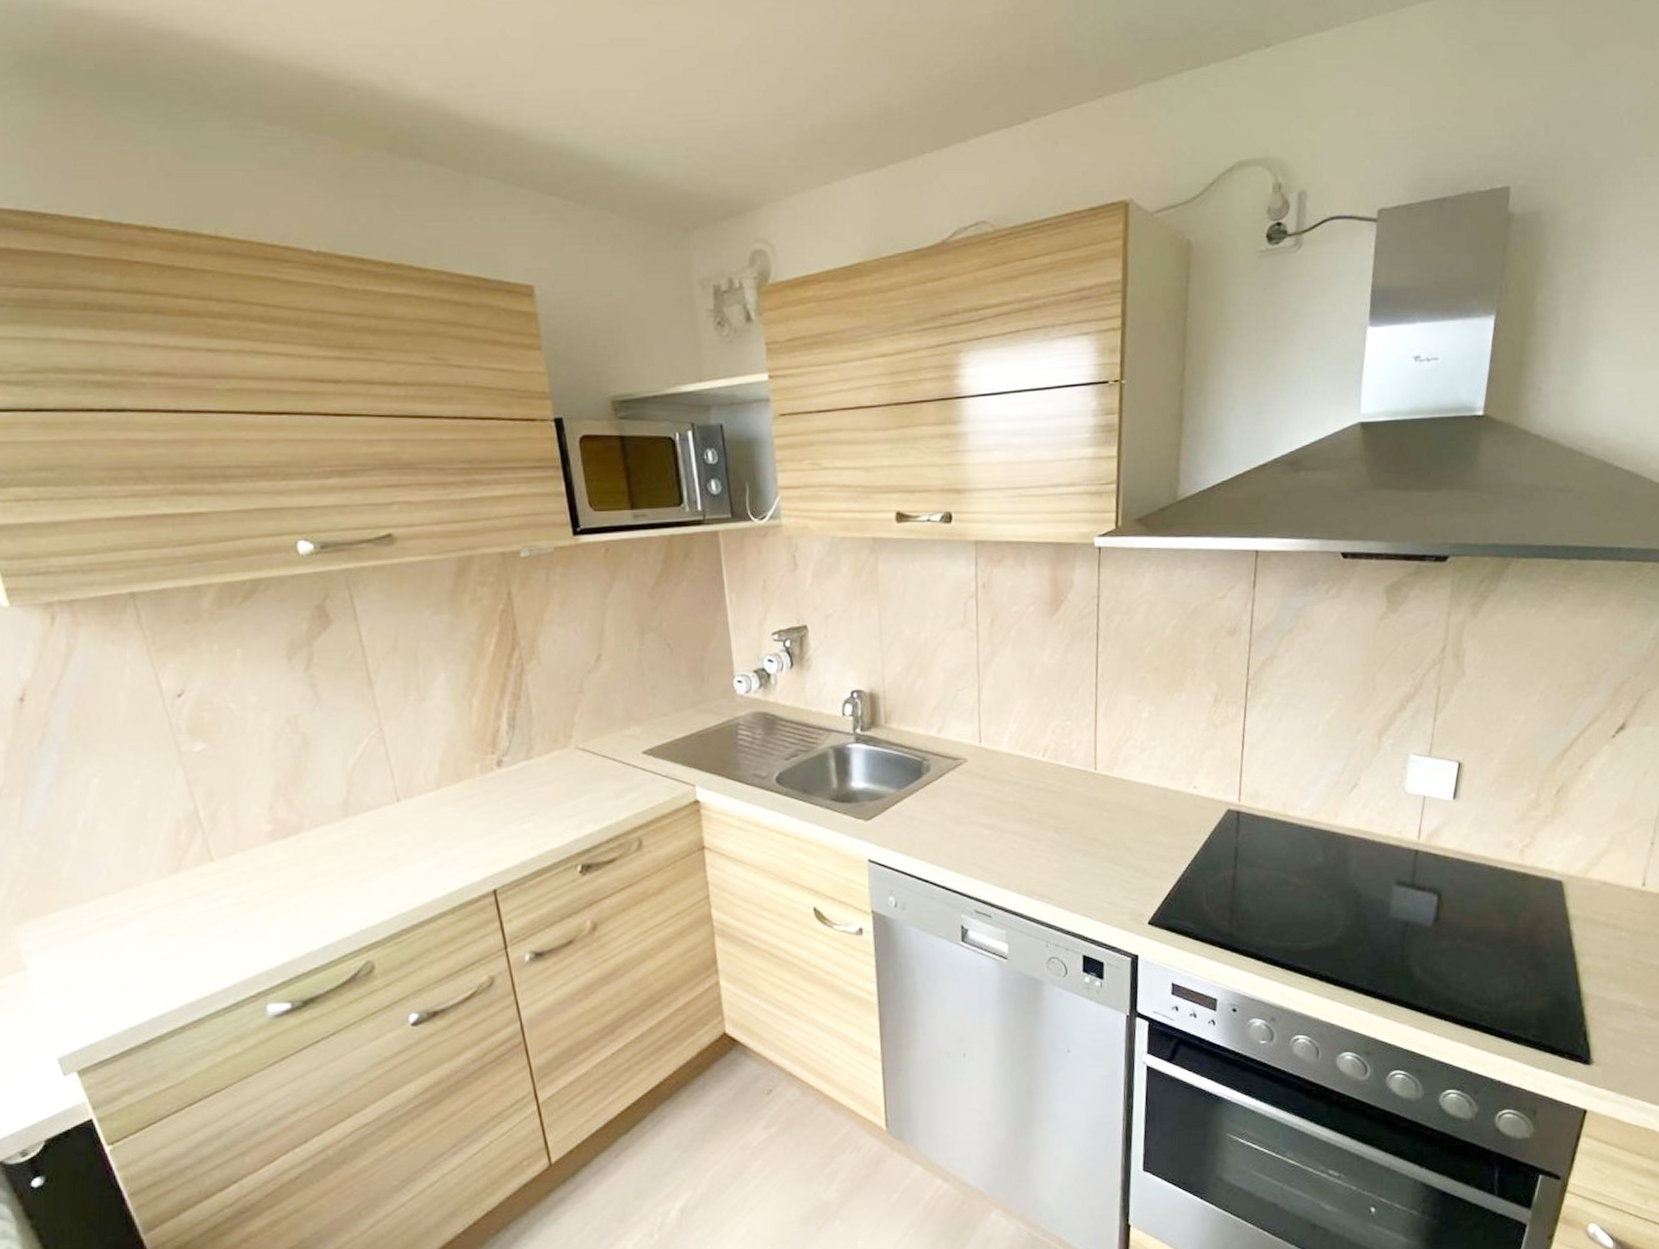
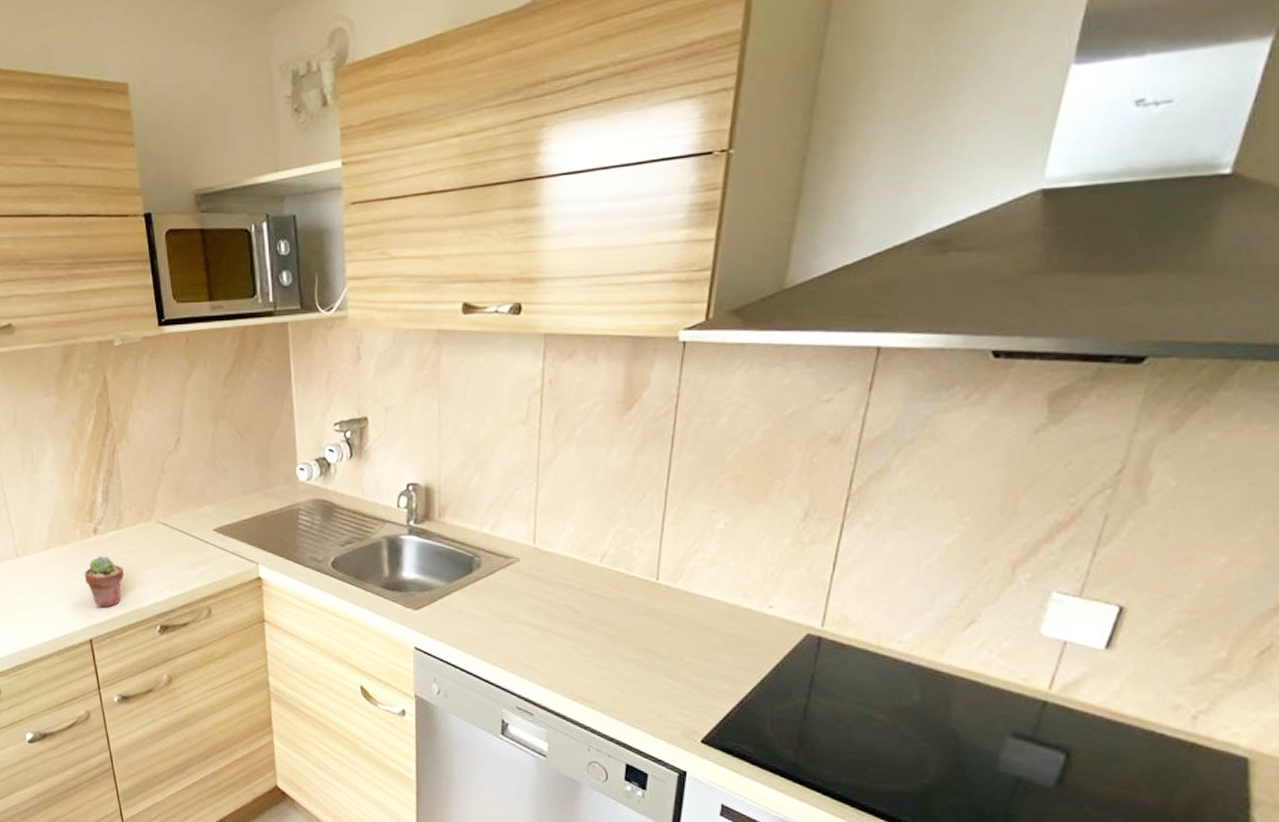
potted succulent: none [485,791,535,852] -> present [84,556,124,608]

